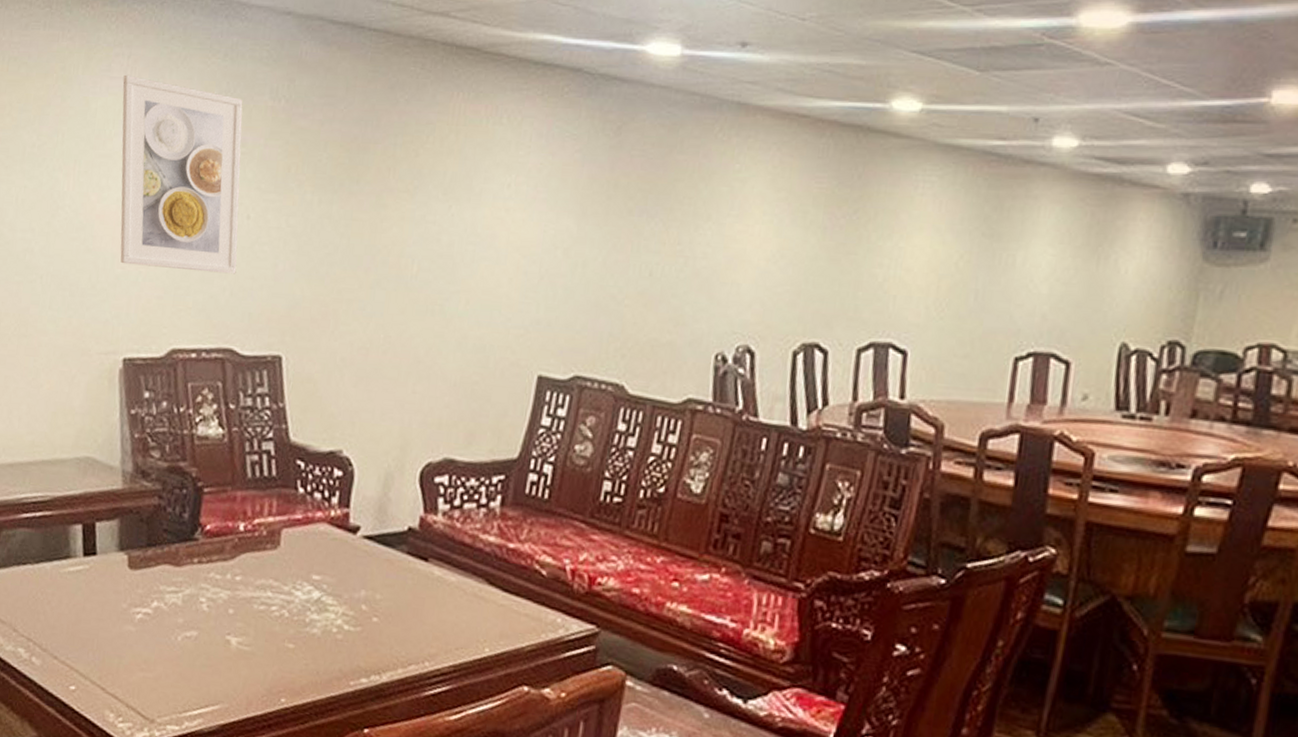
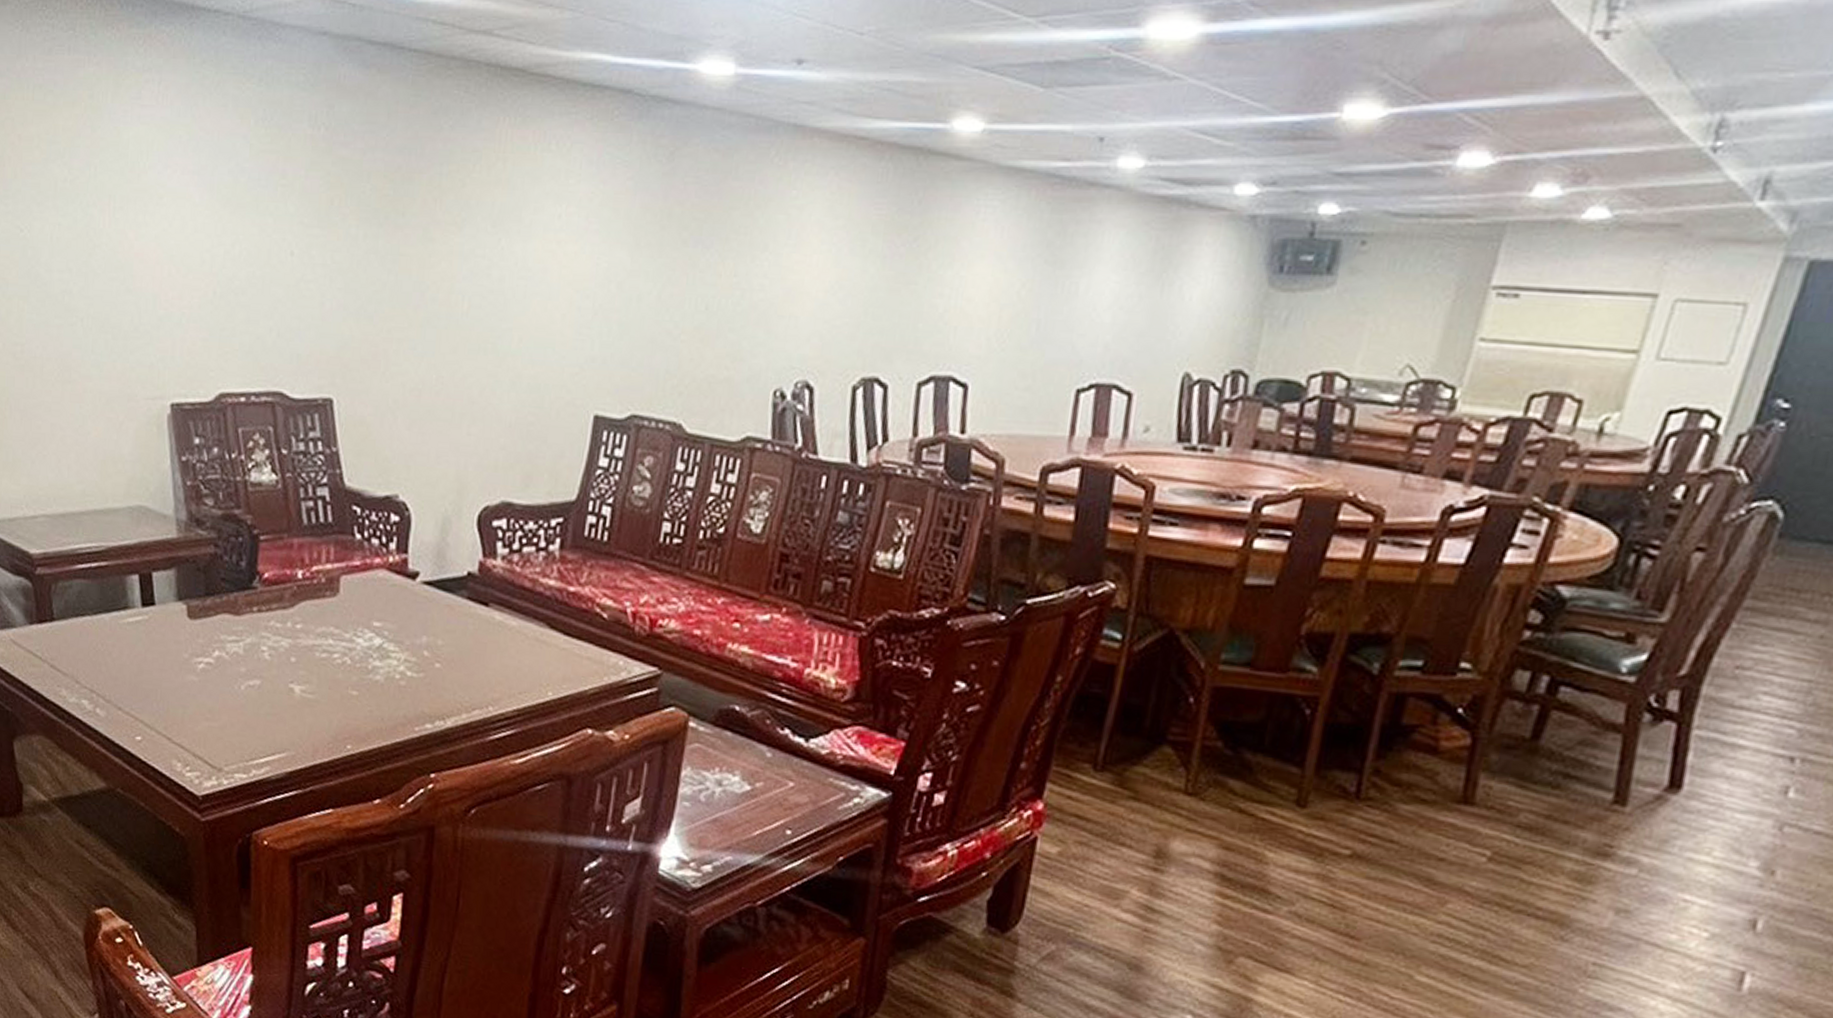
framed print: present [120,74,243,274] -> none [154,102,283,314]

